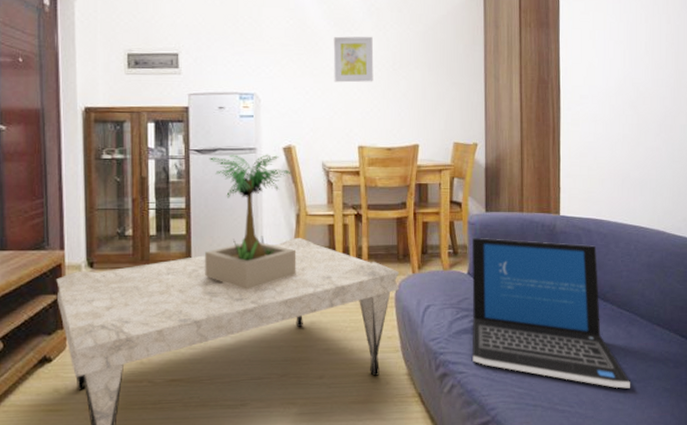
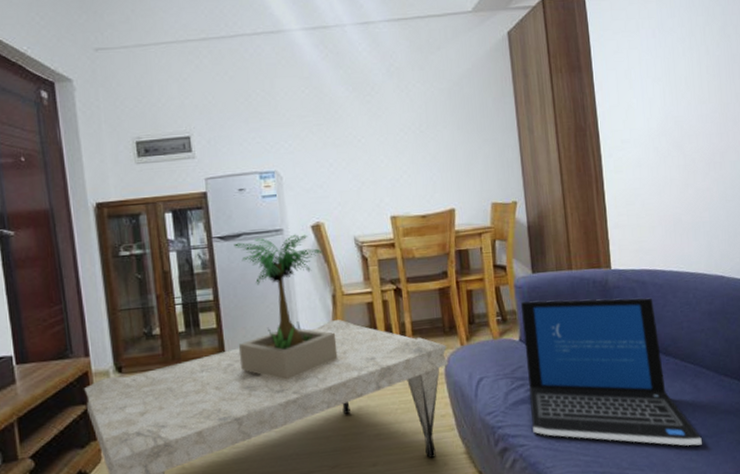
wall art: present [333,36,374,83] -> none [353,98,400,151]

